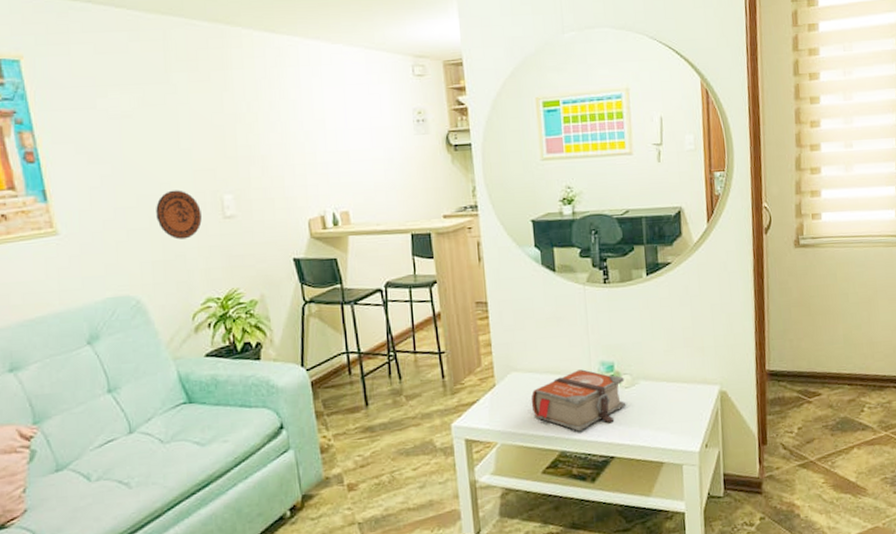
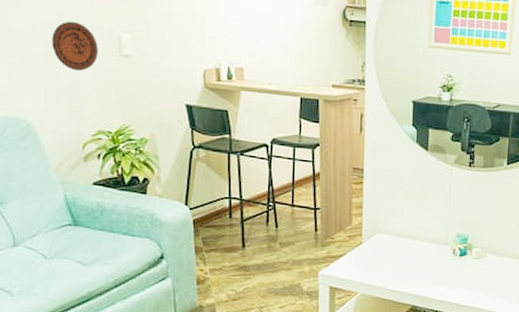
bible: present [531,369,626,432] -> none [391,238,475,291]

